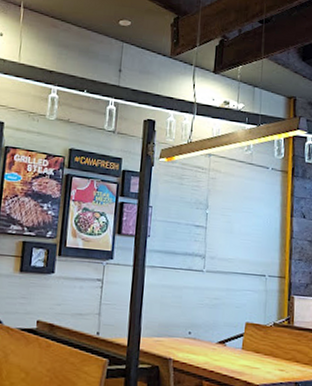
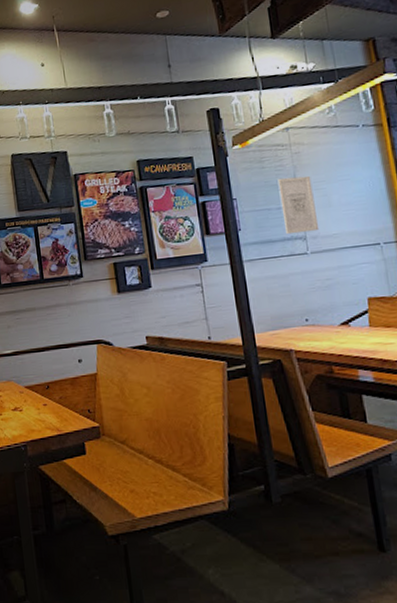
wall art: none [189,197,221,253] -> present [277,175,320,235]

